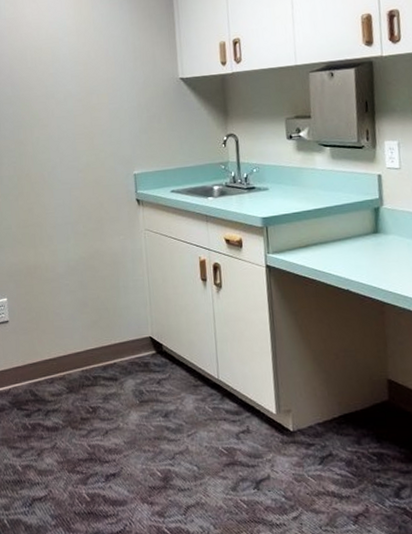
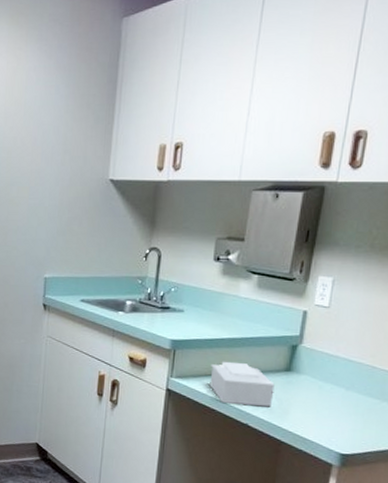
tissue box: none [303,230,368,272] -> present [209,361,275,407]

